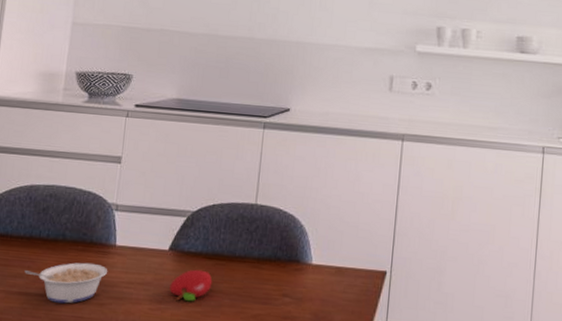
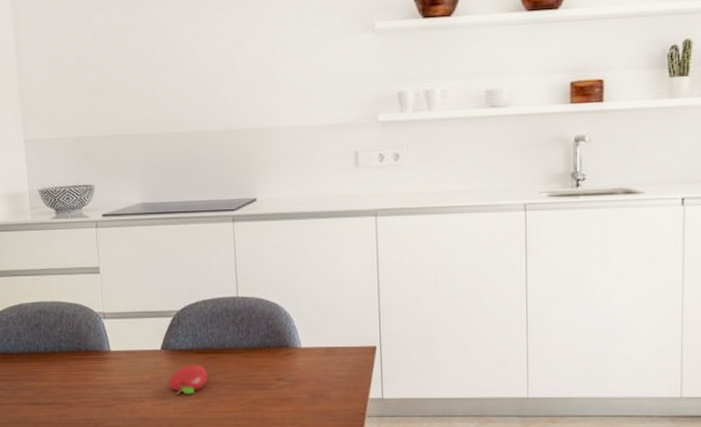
legume: present [24,262,108,304] -> none [31,369,108,409]

